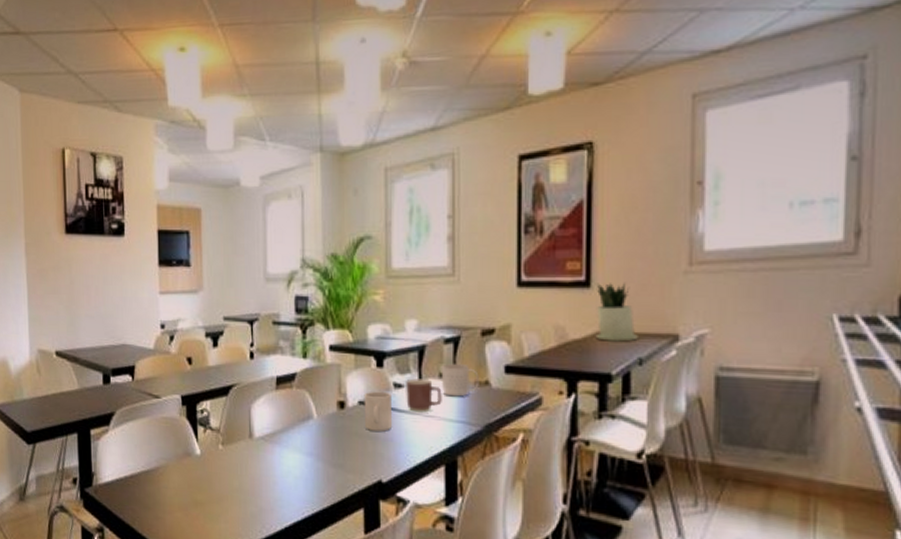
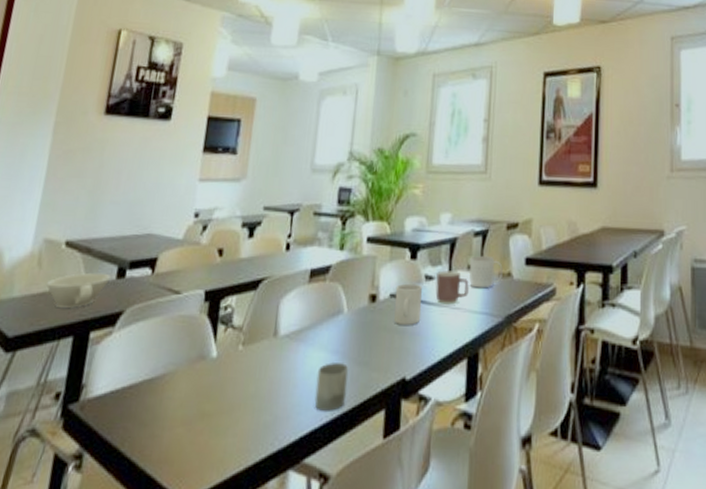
cup: none [48,379,99,409] -> present [46,272,112,308]
cup: none [294,463,325,507] -> present [314,362,349,411]
planter: present [595,283,638,342] -> none [600,184,633,237]

